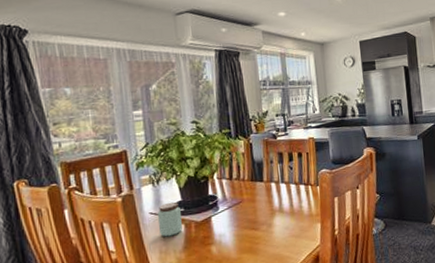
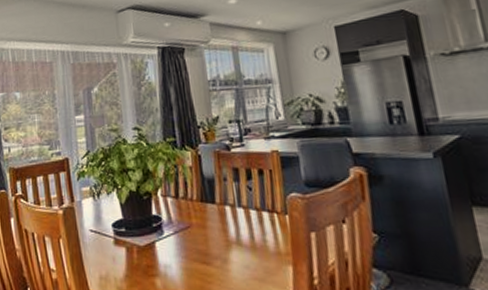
peanut butter: present [157,201,182,237] -> none [97,219,124,261]

